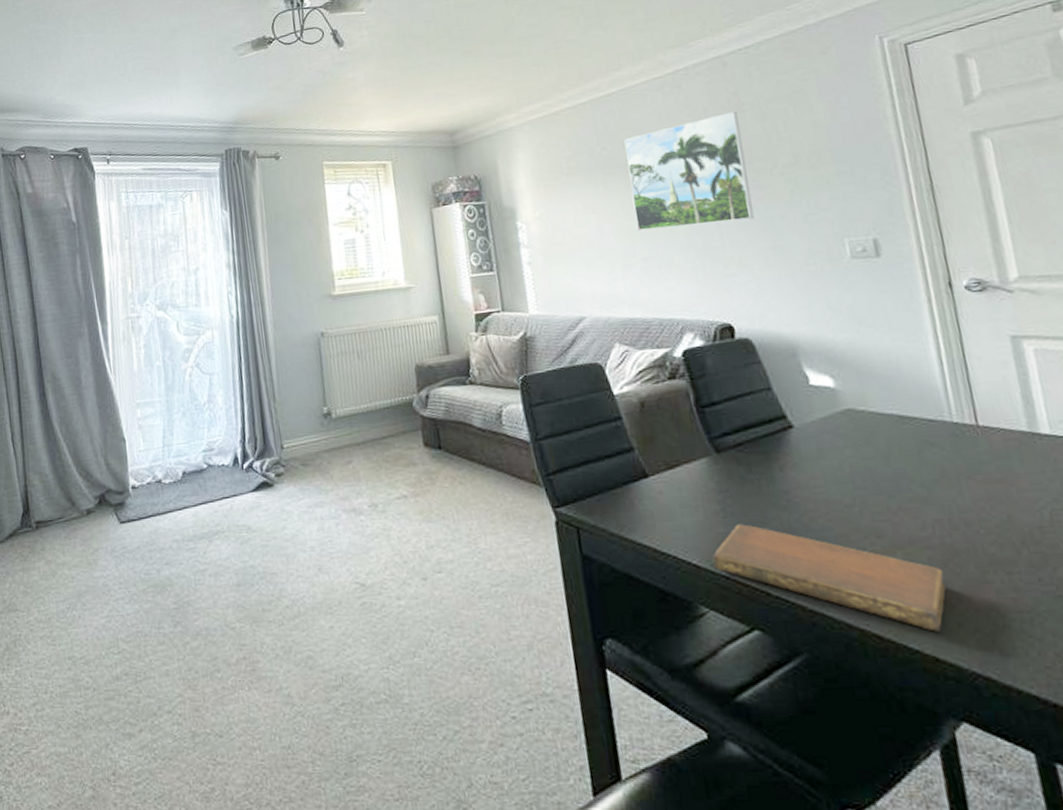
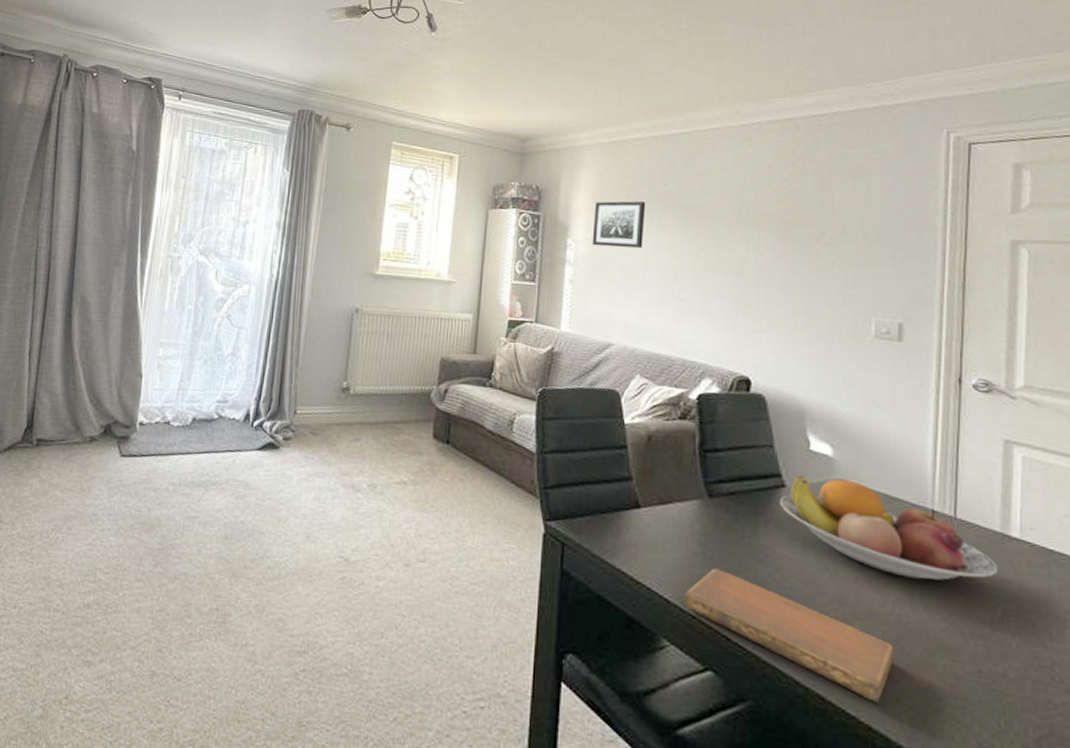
wall art: none [536,170,595,224] -> present [592,201,646,248]
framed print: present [624,111,754,231] -> none [680,174,798,282]
fruit bowl: none [790,408,1036,497] -> present [780,475,998,580]

